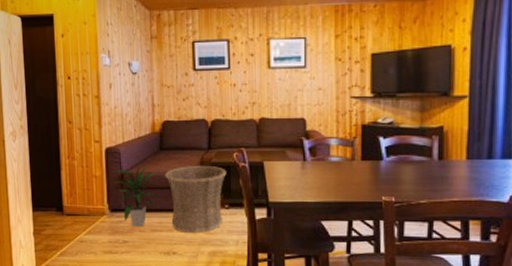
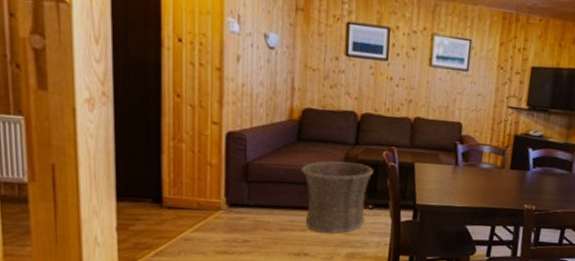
indoor plant: present [114,163,161,227] -> none [236,153,294,226]

